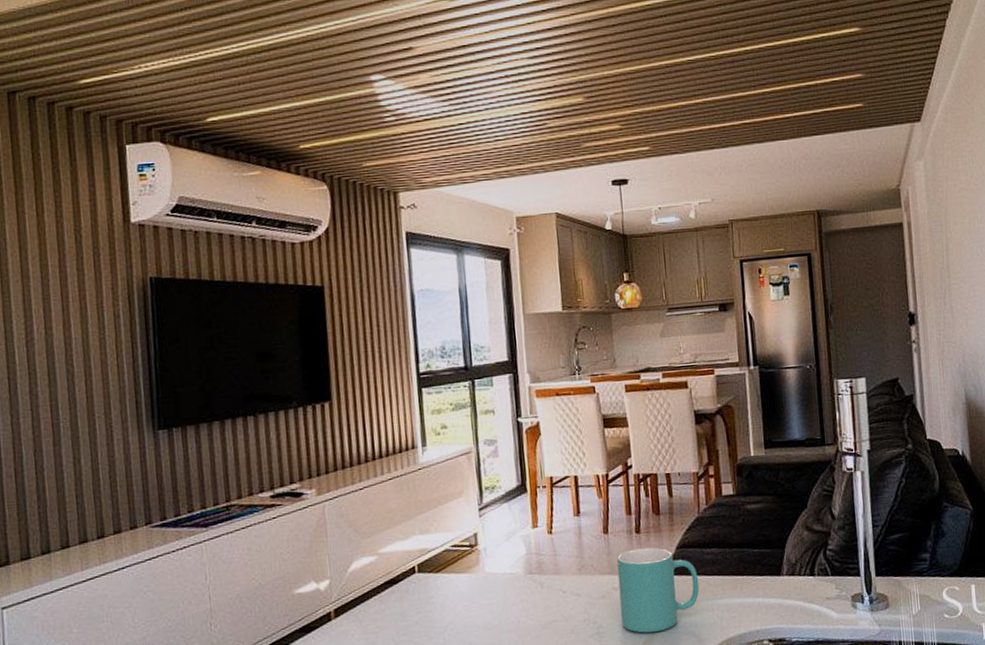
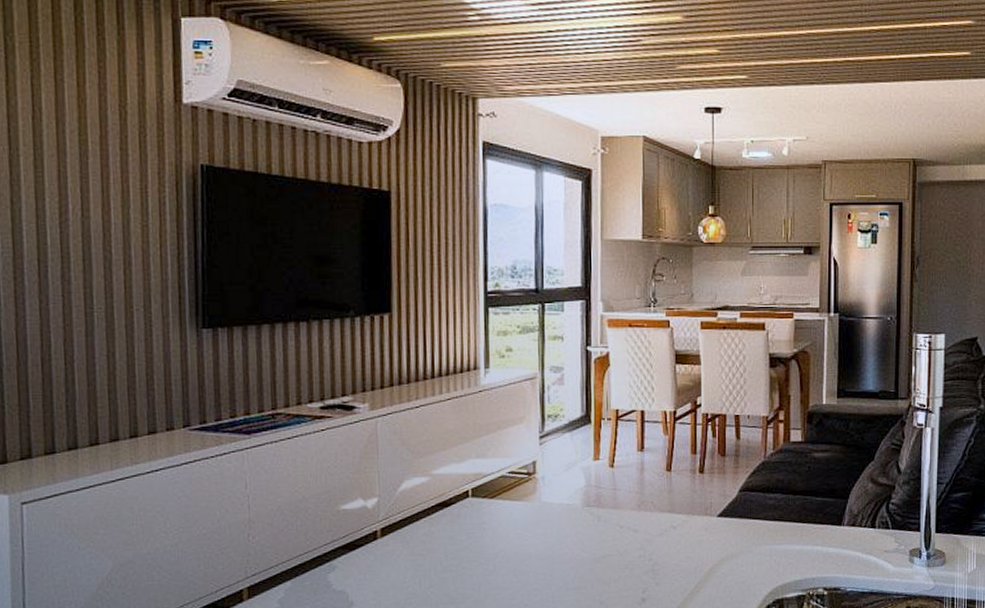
mug: present [616,547,700,633] -> none [677,488,759,574]

